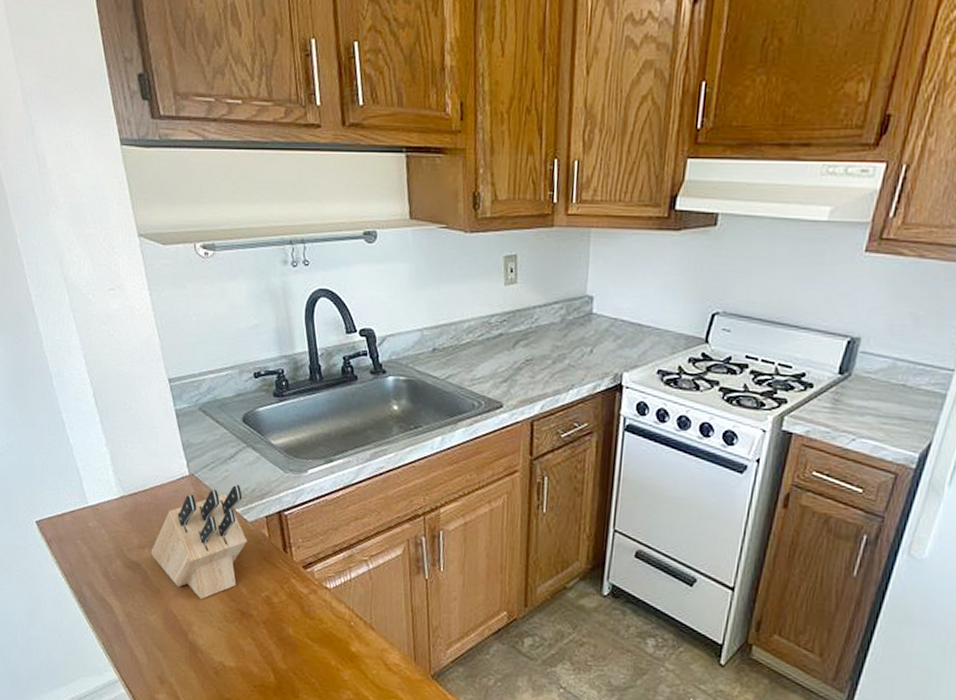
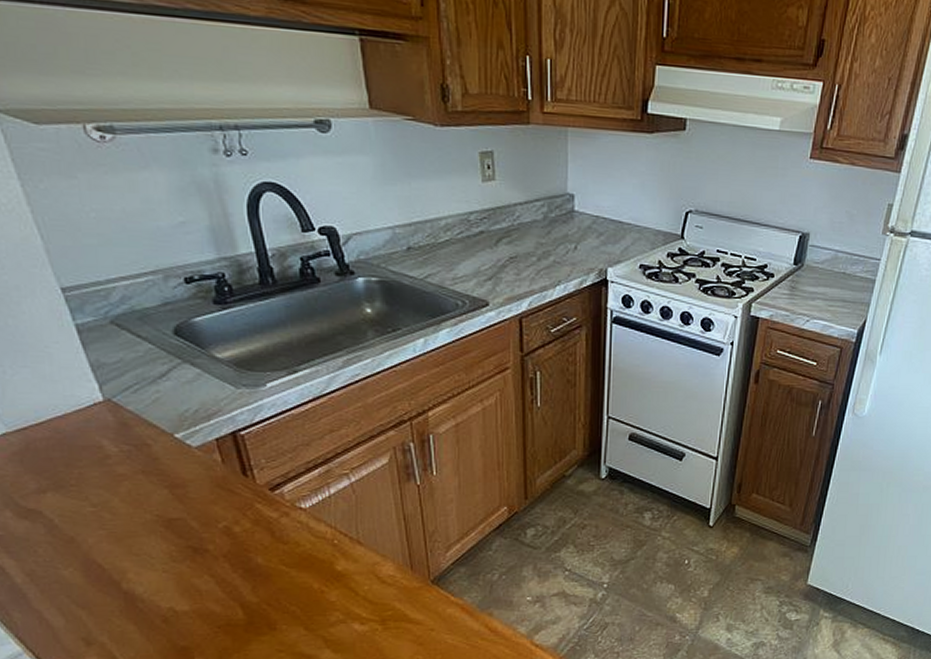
knife block: present [150,484,247,600] -> none [56,406,193,542]

